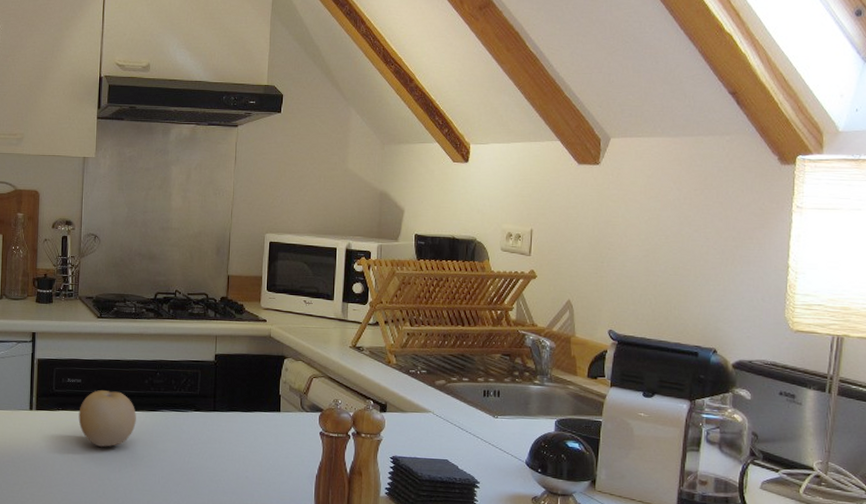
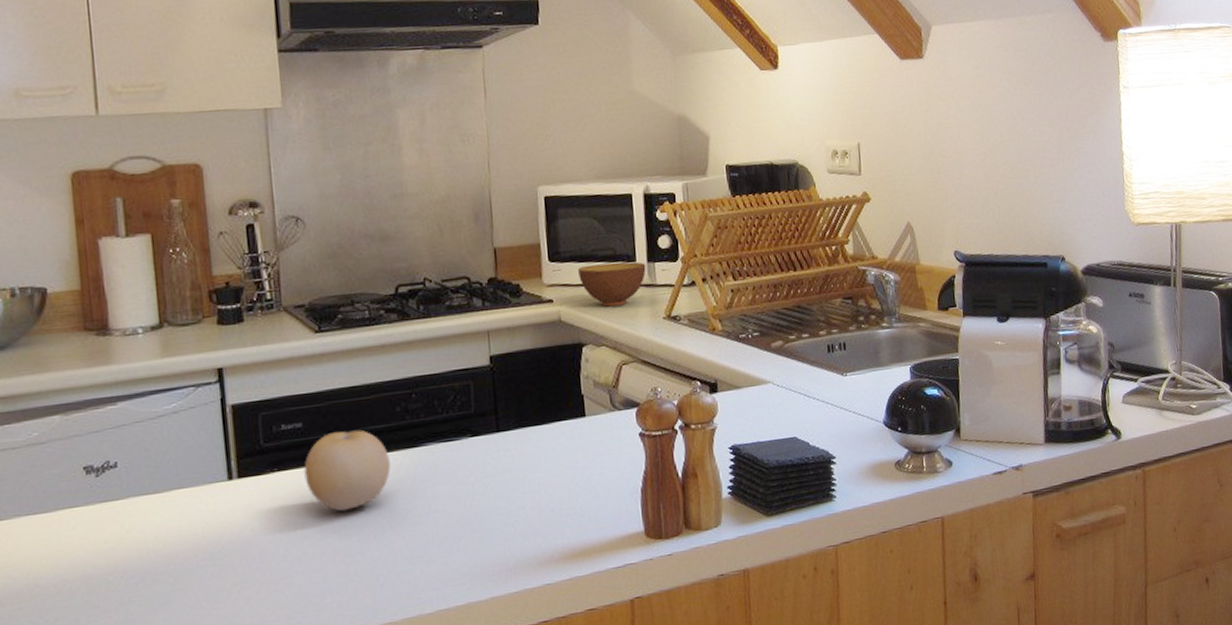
bowl: none [288,298,341,332] -> present [578,262,646,307]

